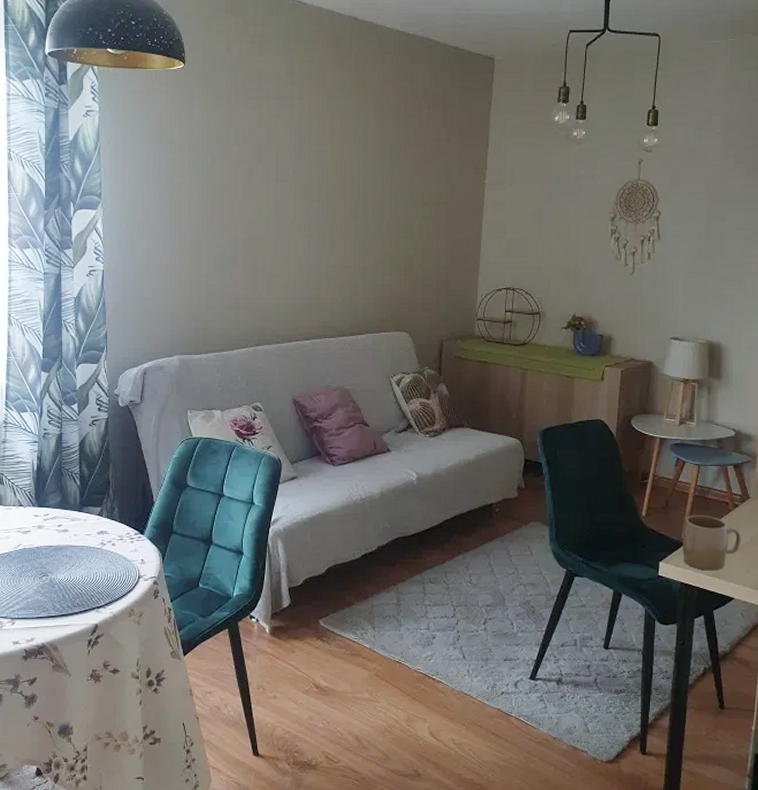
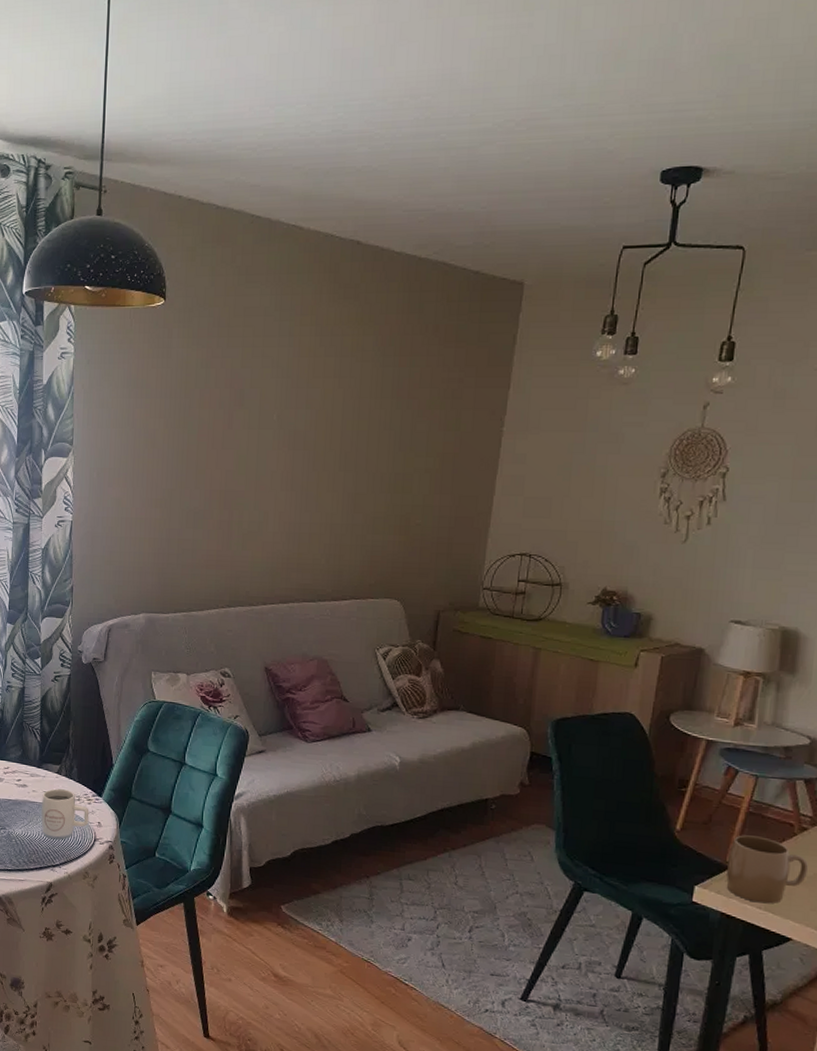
mug: none [84,531,132,581] -> present [41,789,89,840]

